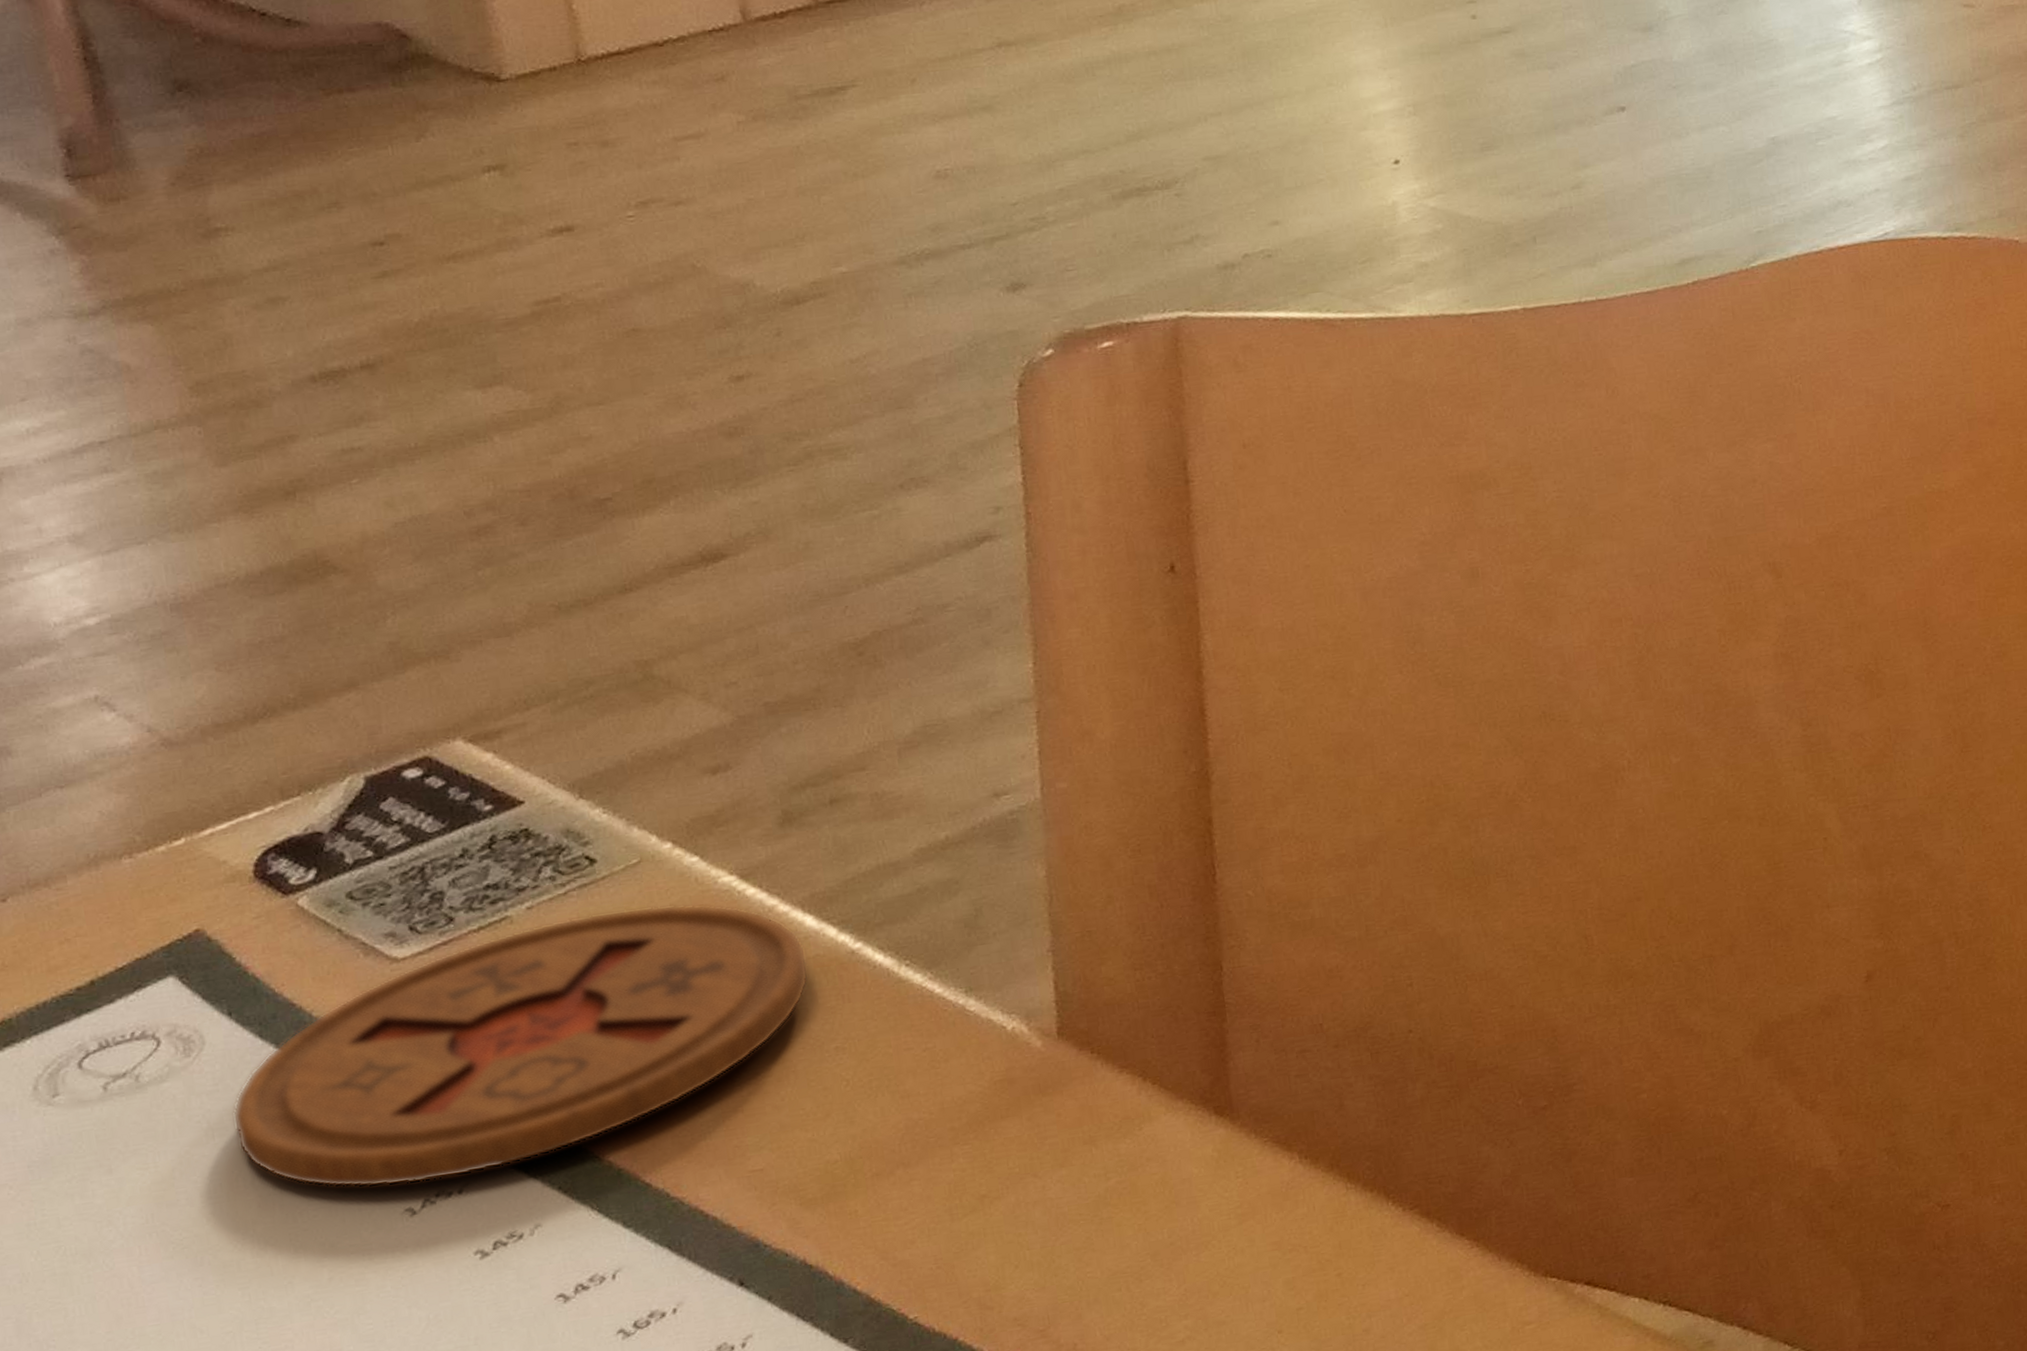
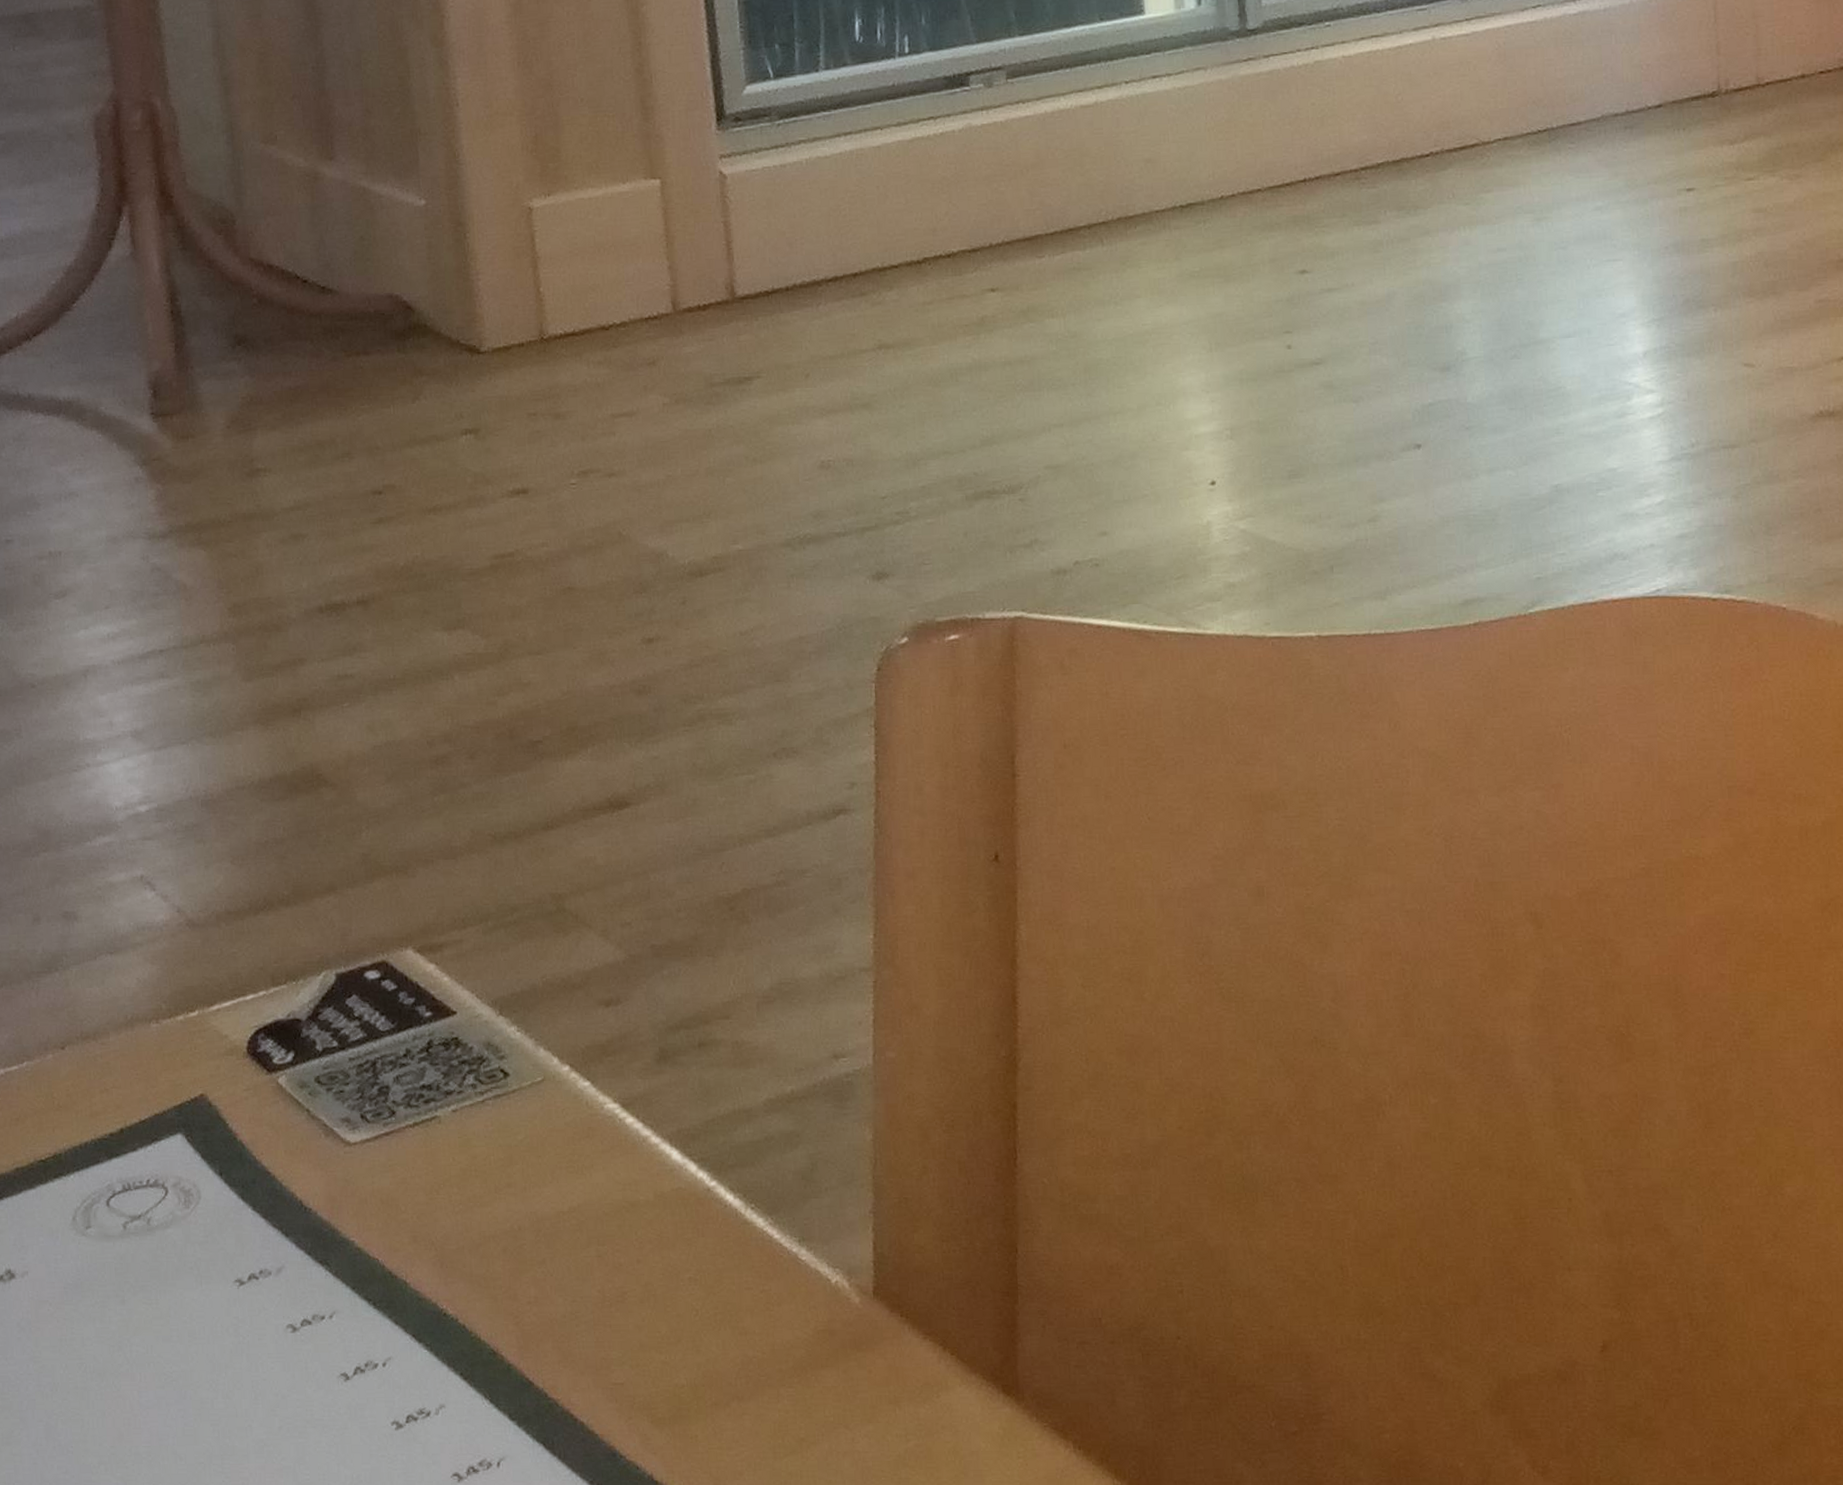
coaster: present [232,904,810,1188] -> none [216,1123,672,1351]

